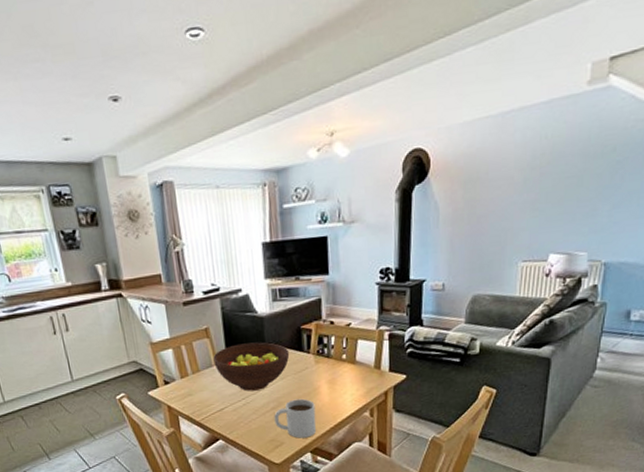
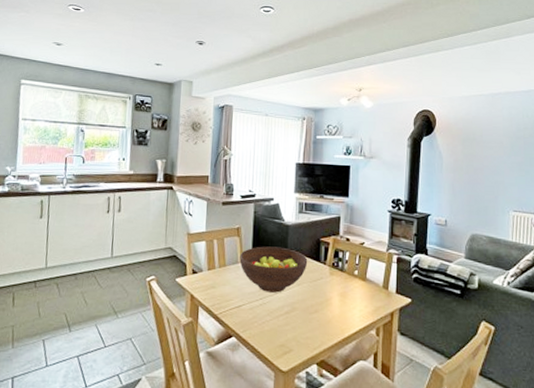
mug: present [274,398,317,438] -> none [286,307,326,348]

